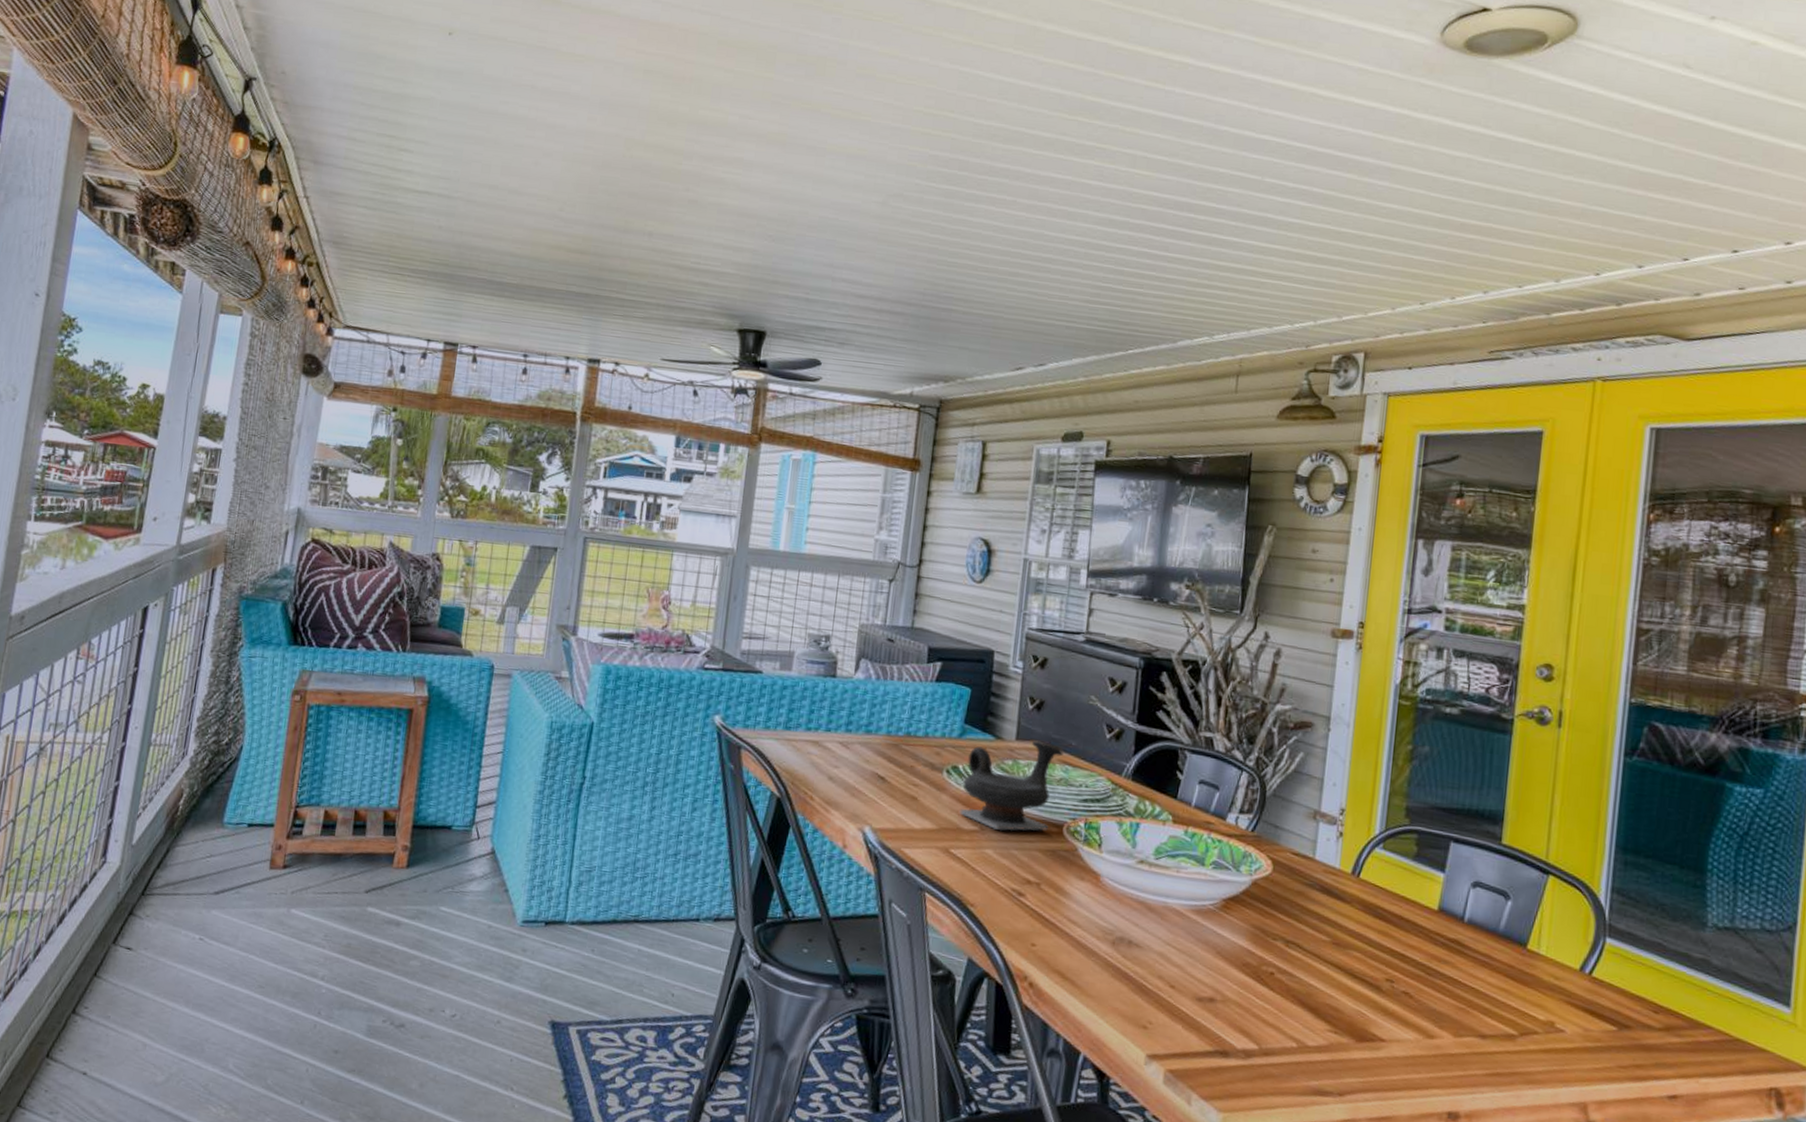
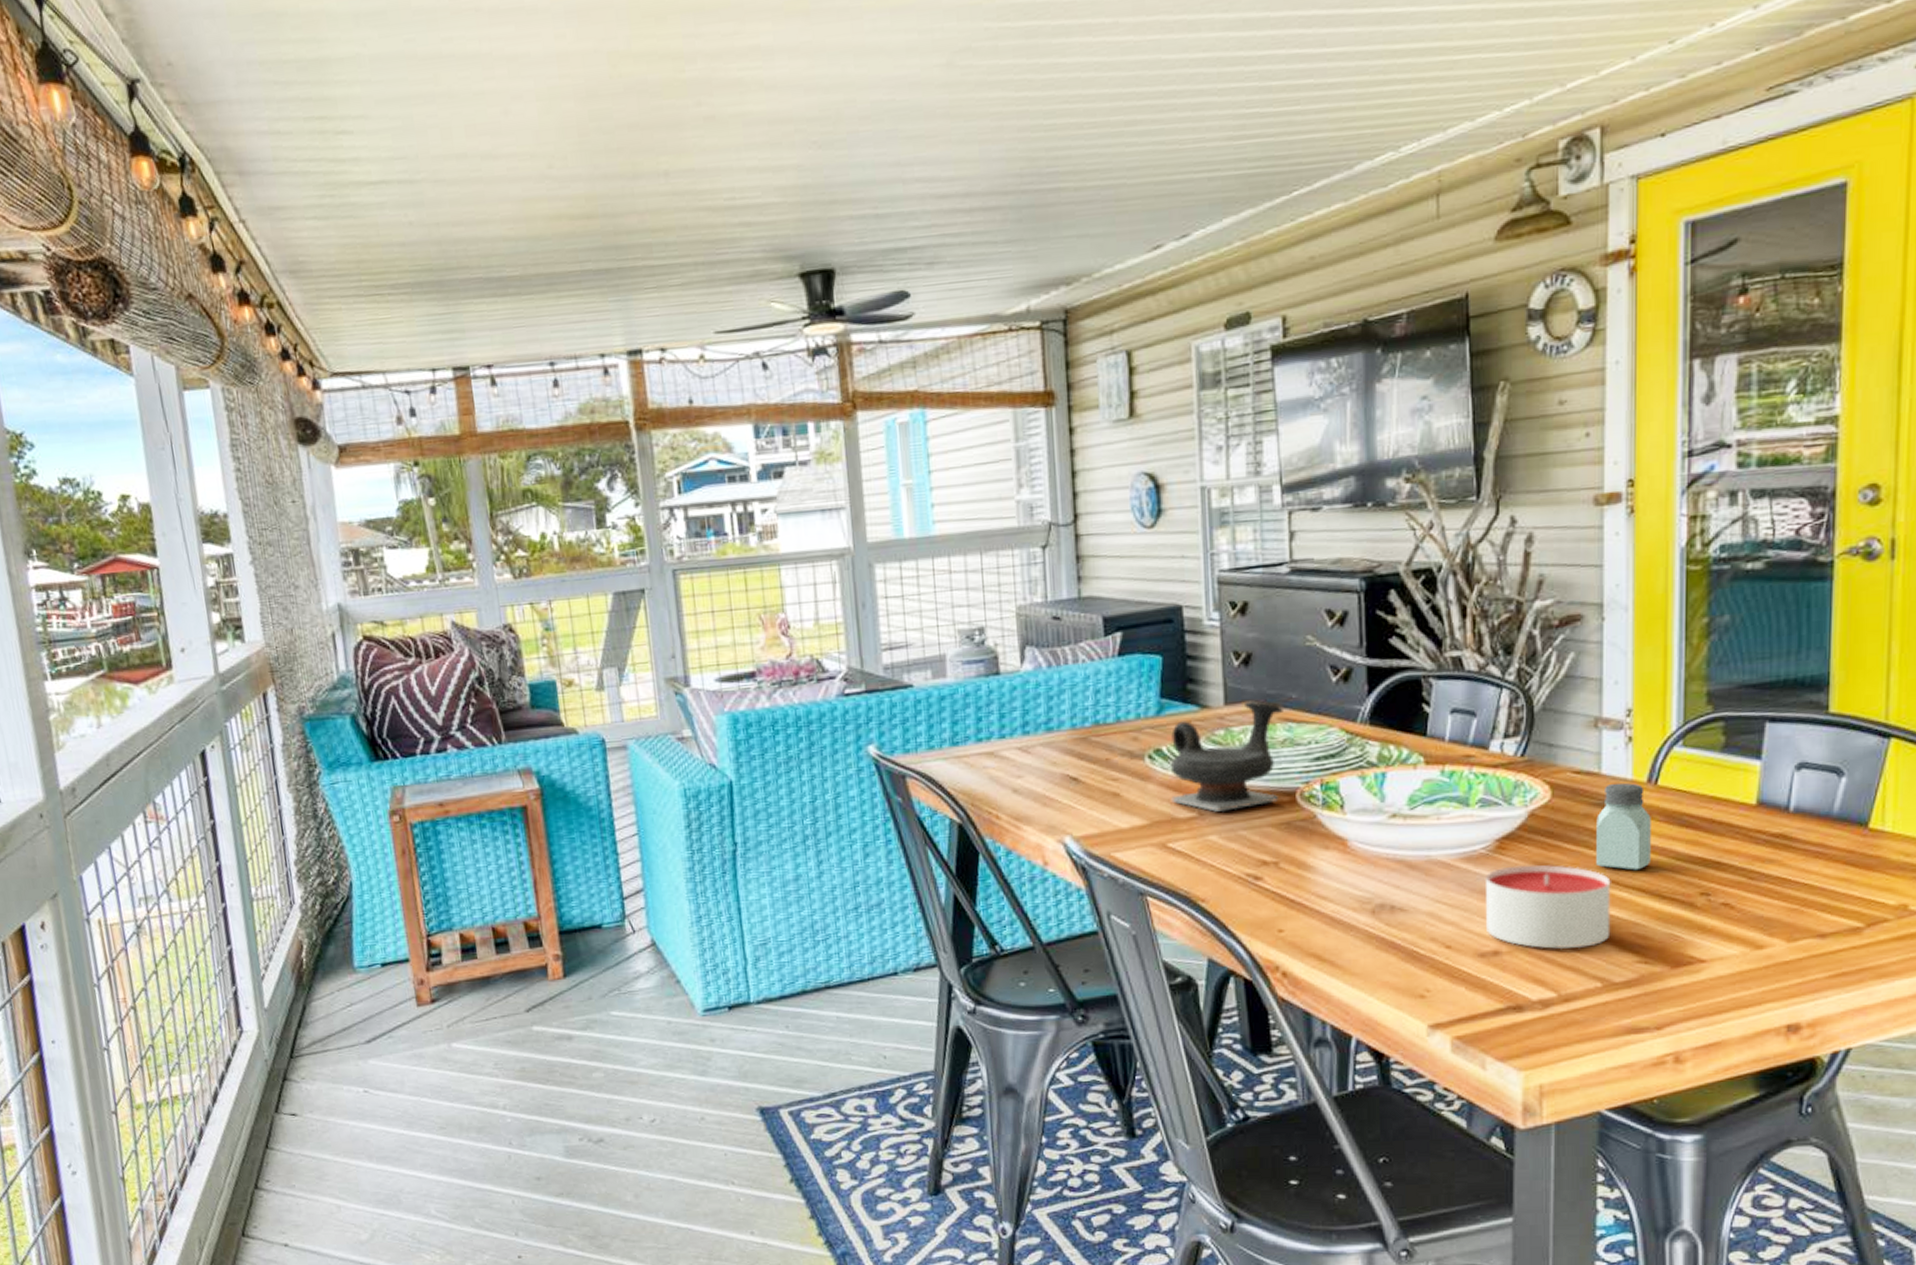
candle: none [1206,925,1314,1009] -> present [1486,864,1611,949]
saltshaker: none [1303,869,1352,949] -> present [1596,782,1651,871]

